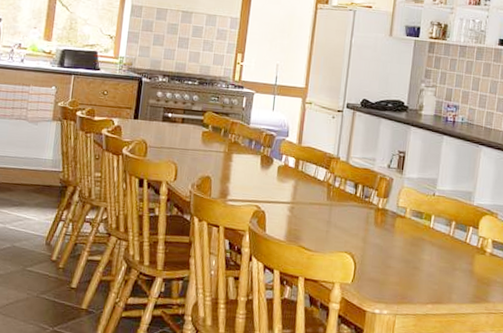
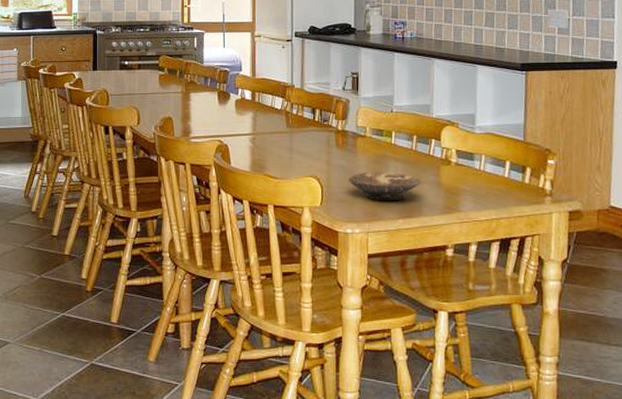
bowl: none [383,253,454,286] -> present [349,171,421,202]

